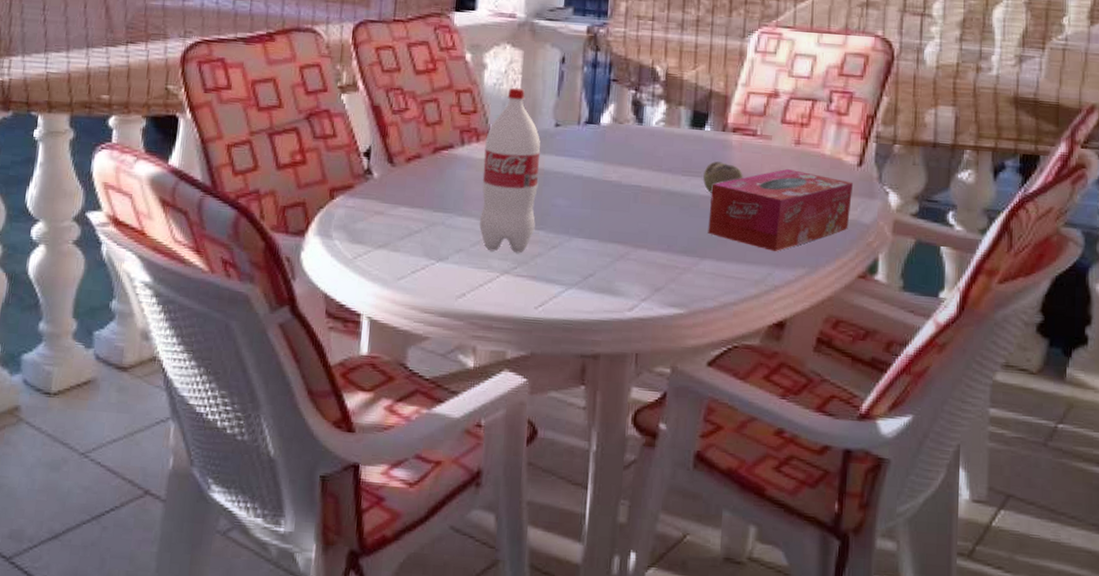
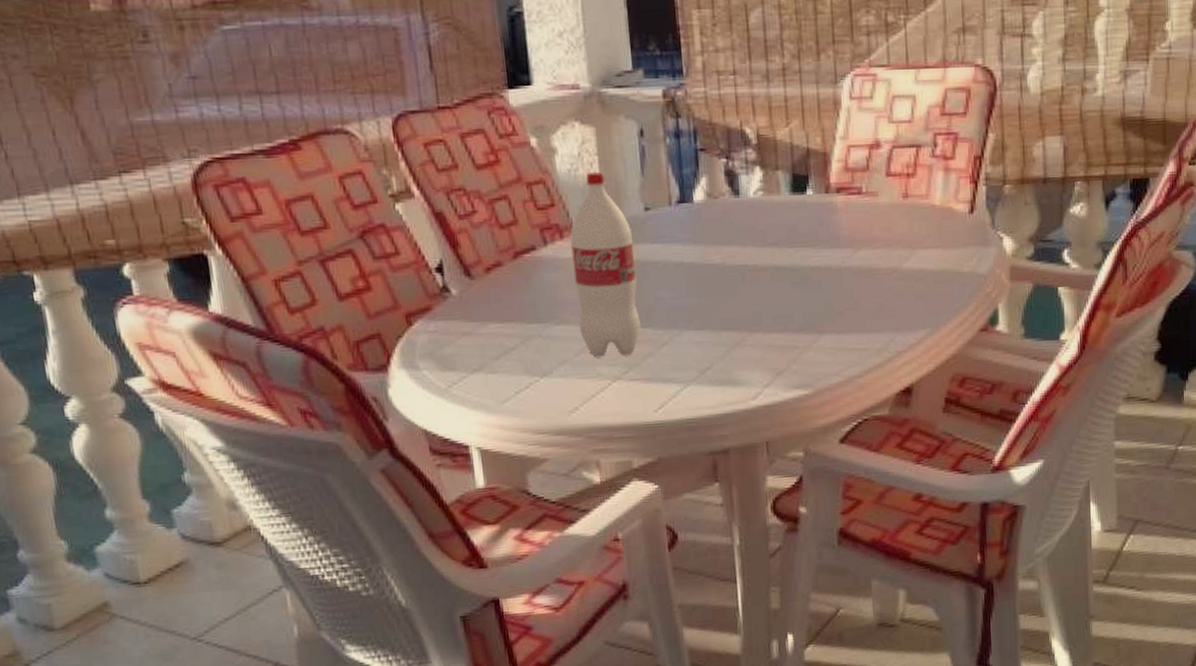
fruit: present [702,161,743,193] -> none [811,227,853,263]
tissue box: present [708,168,853,251] -> none [821,225,967,316]

